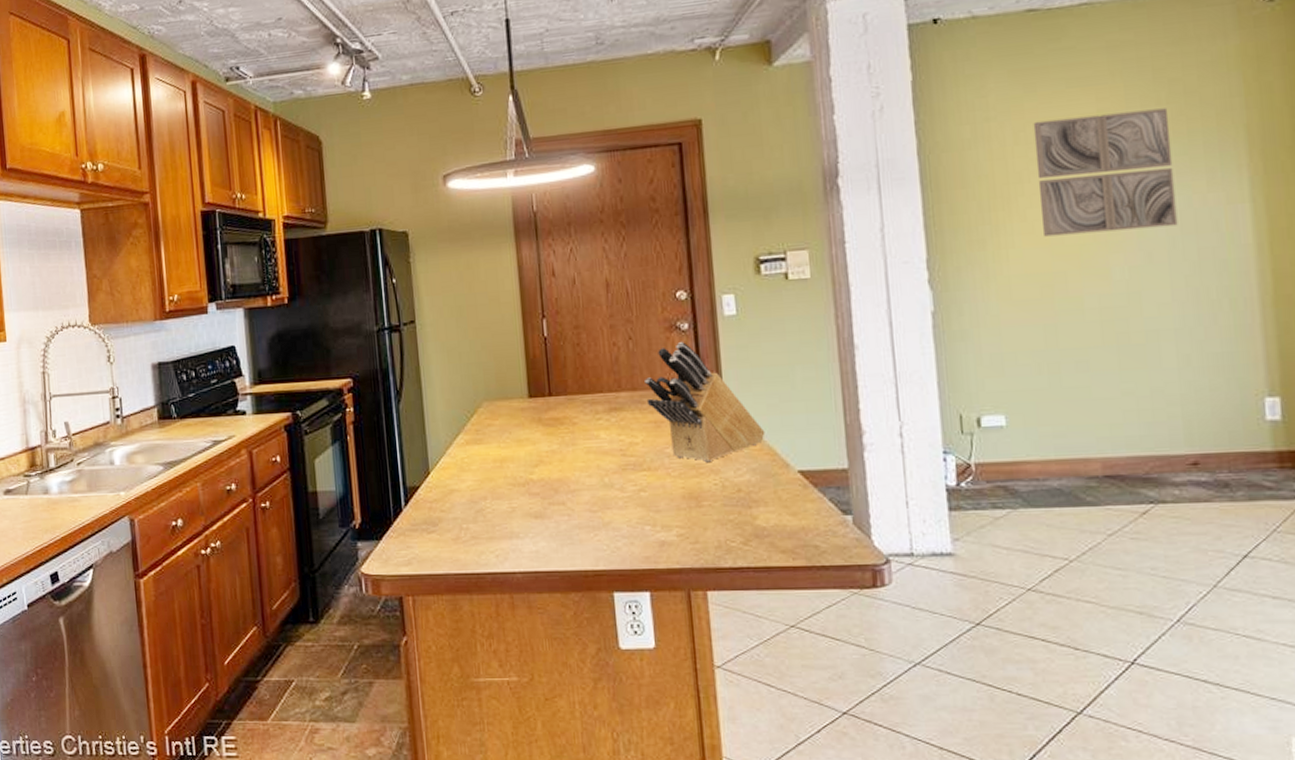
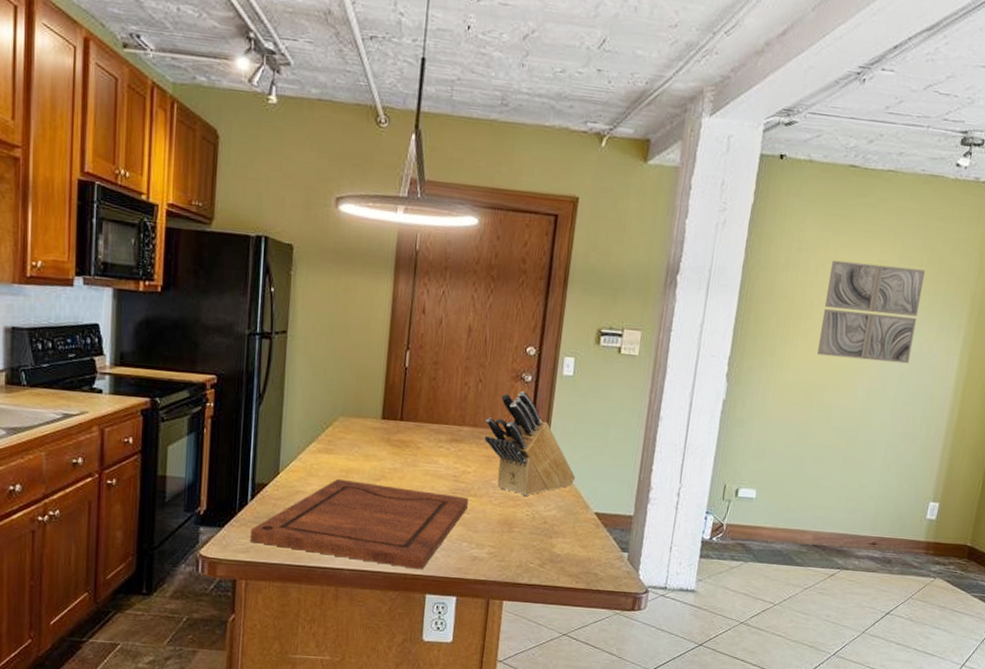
cutting board: none [409,470,643,564] -> present [249,478,468,570]

